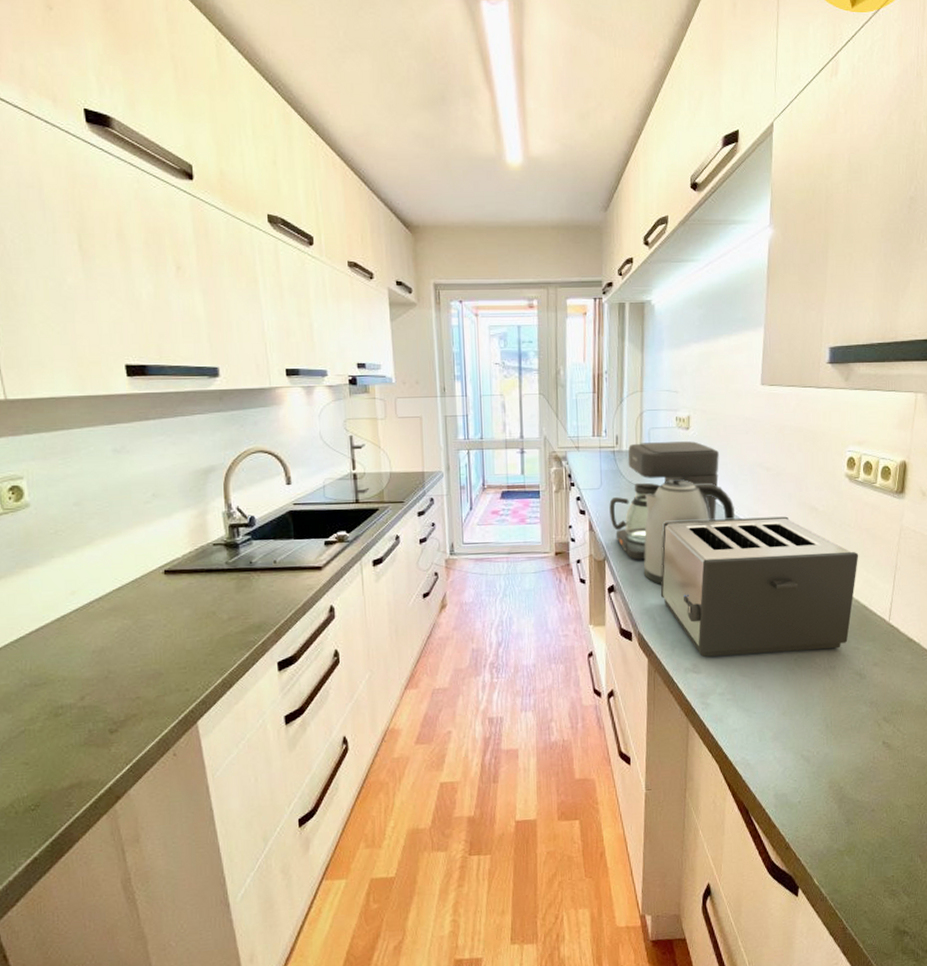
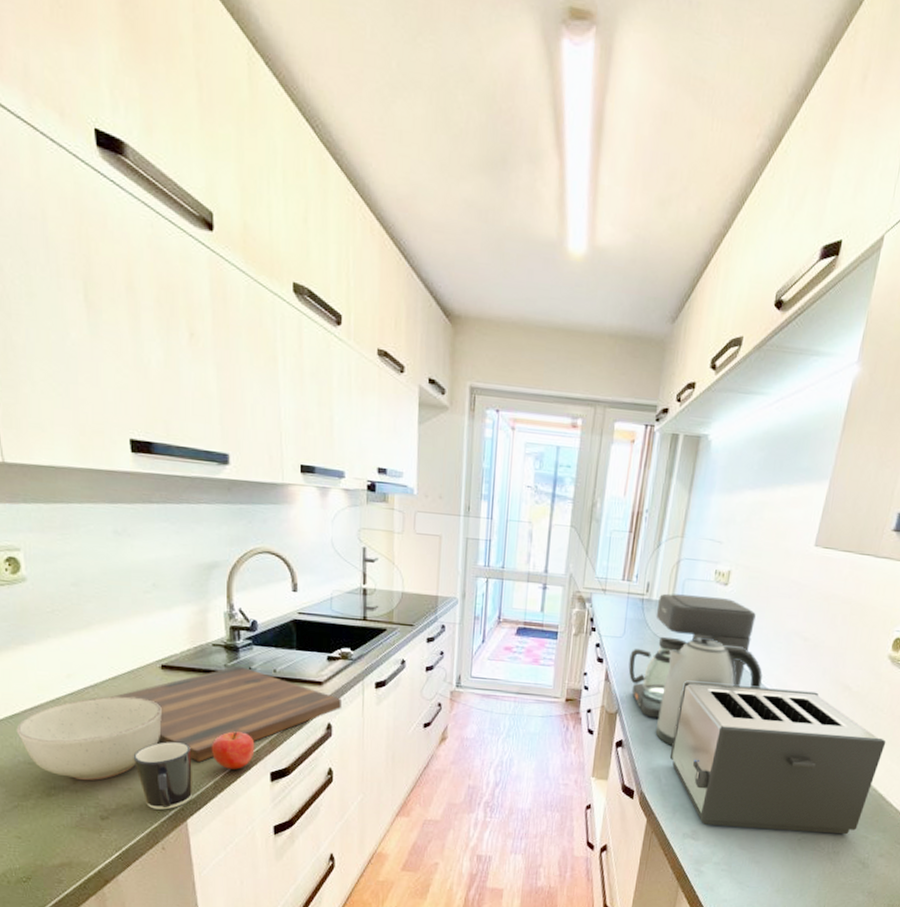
bowl: none [22,604,168,696] -> present [16,696,162,781]
cutting board: none [117,561,343,662] -> present [112,665,343,763]
mug: none [140,643,202,715] -> present [133,741,193,810]
fruit: none [217,625,261,664] -> present [211,731,255,770]

